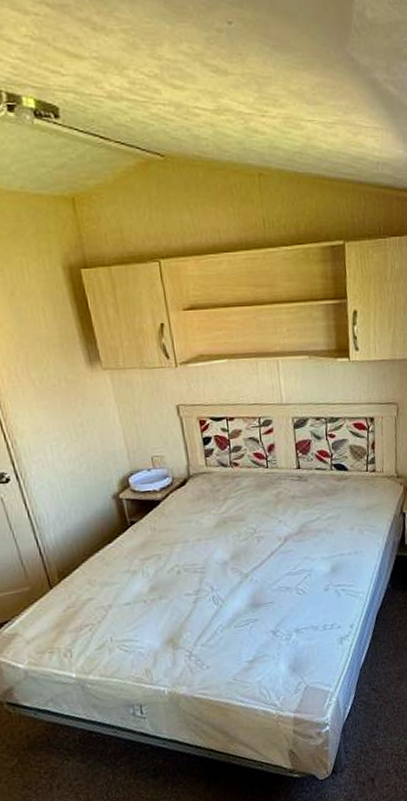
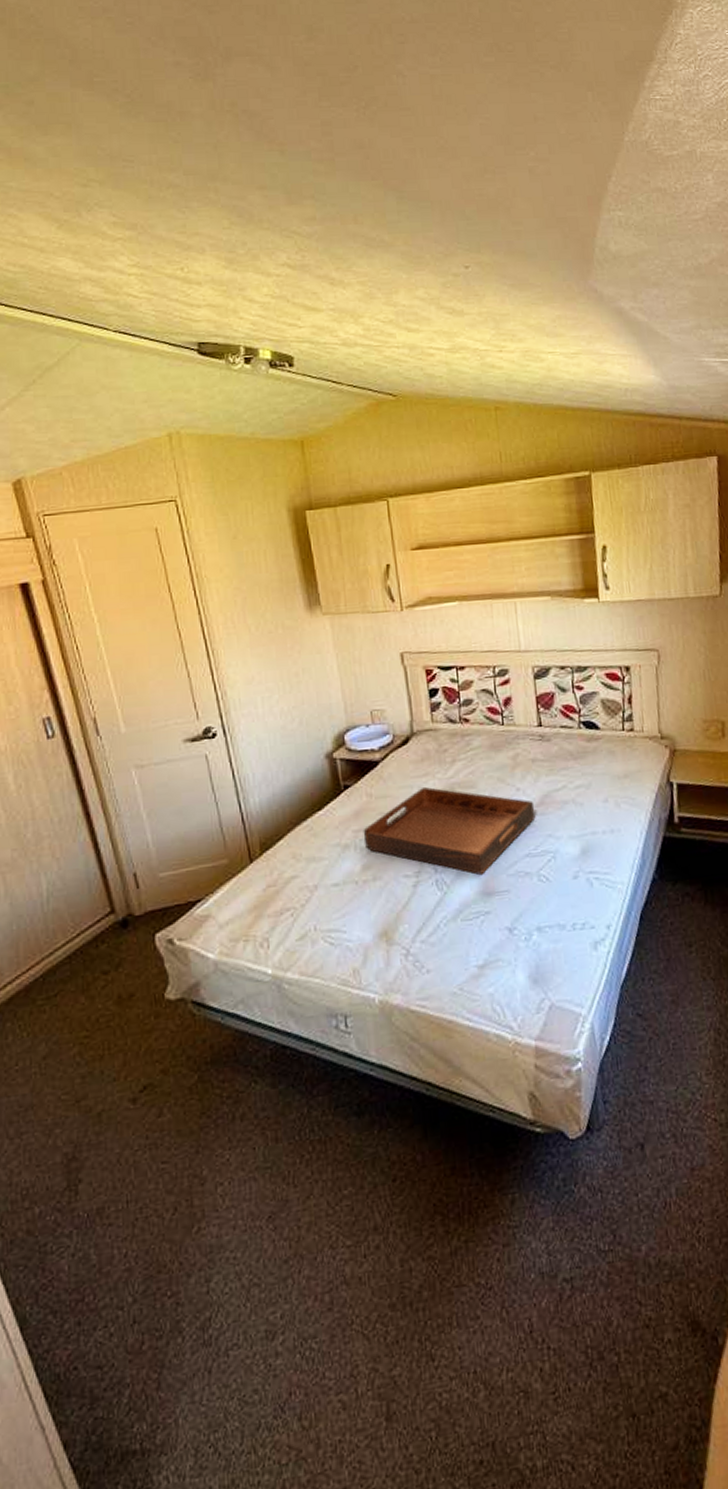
serving tray: none [149,521,295,592] -> present [363,786,536,876]

